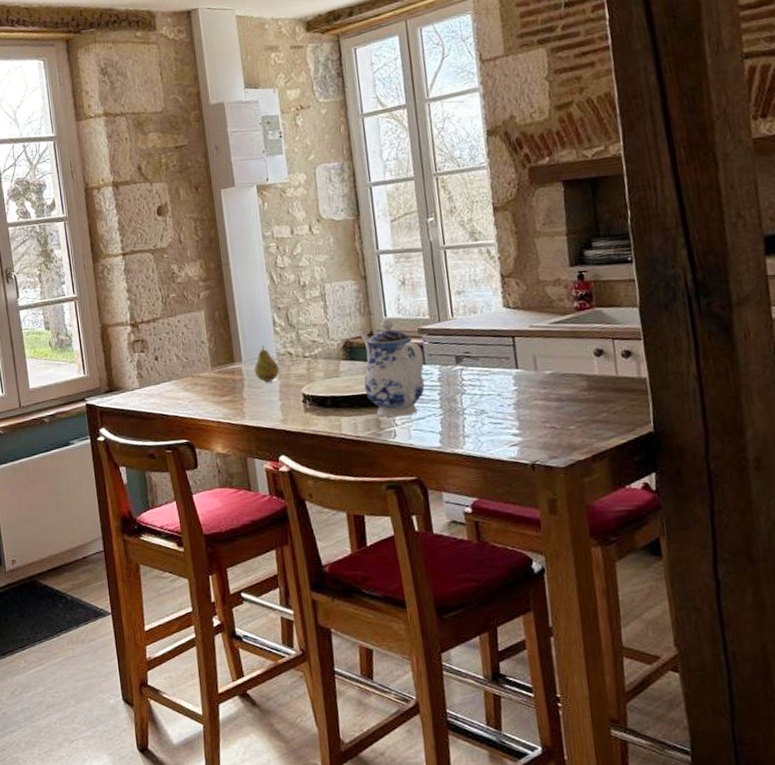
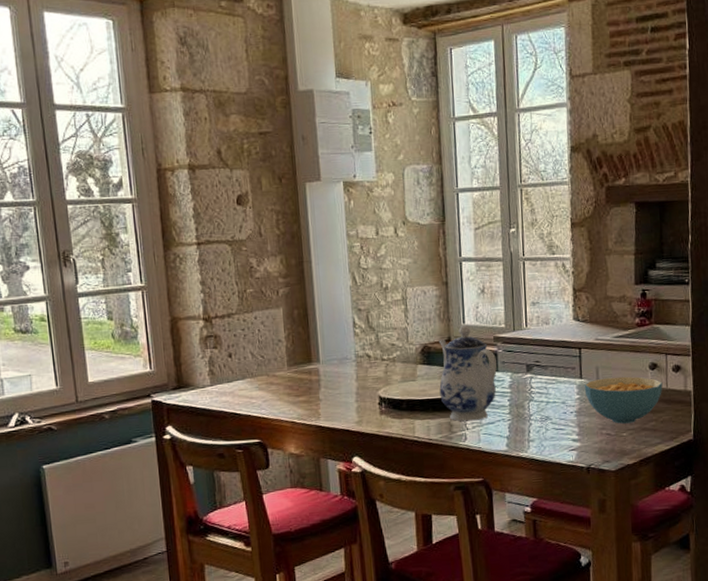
fruit: present [254,344,280,383] -> none [331,346,358,384]
cereal bowl: none [521,364,612,416] -> present [584,376,663,424]

